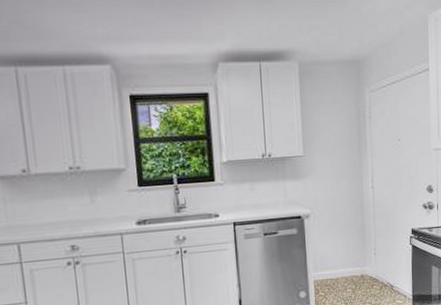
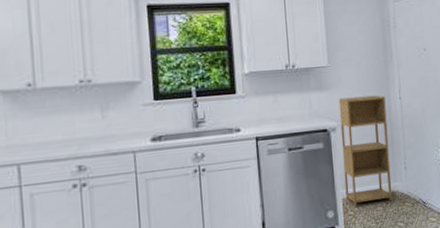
shelving unit: none [312,184,362,289] -> present [338,95,393,207]

